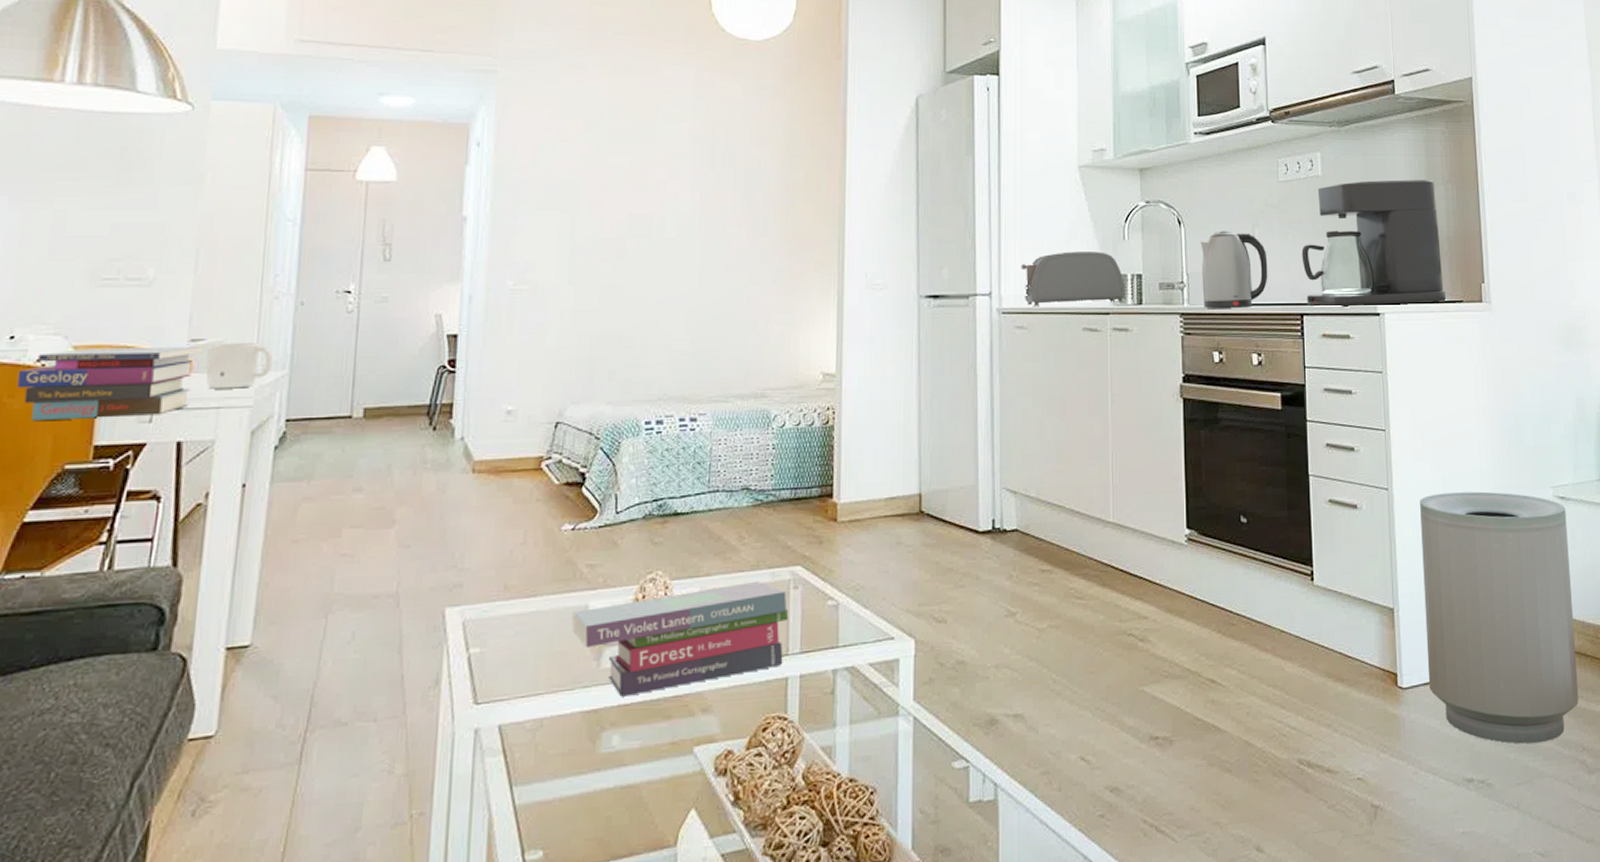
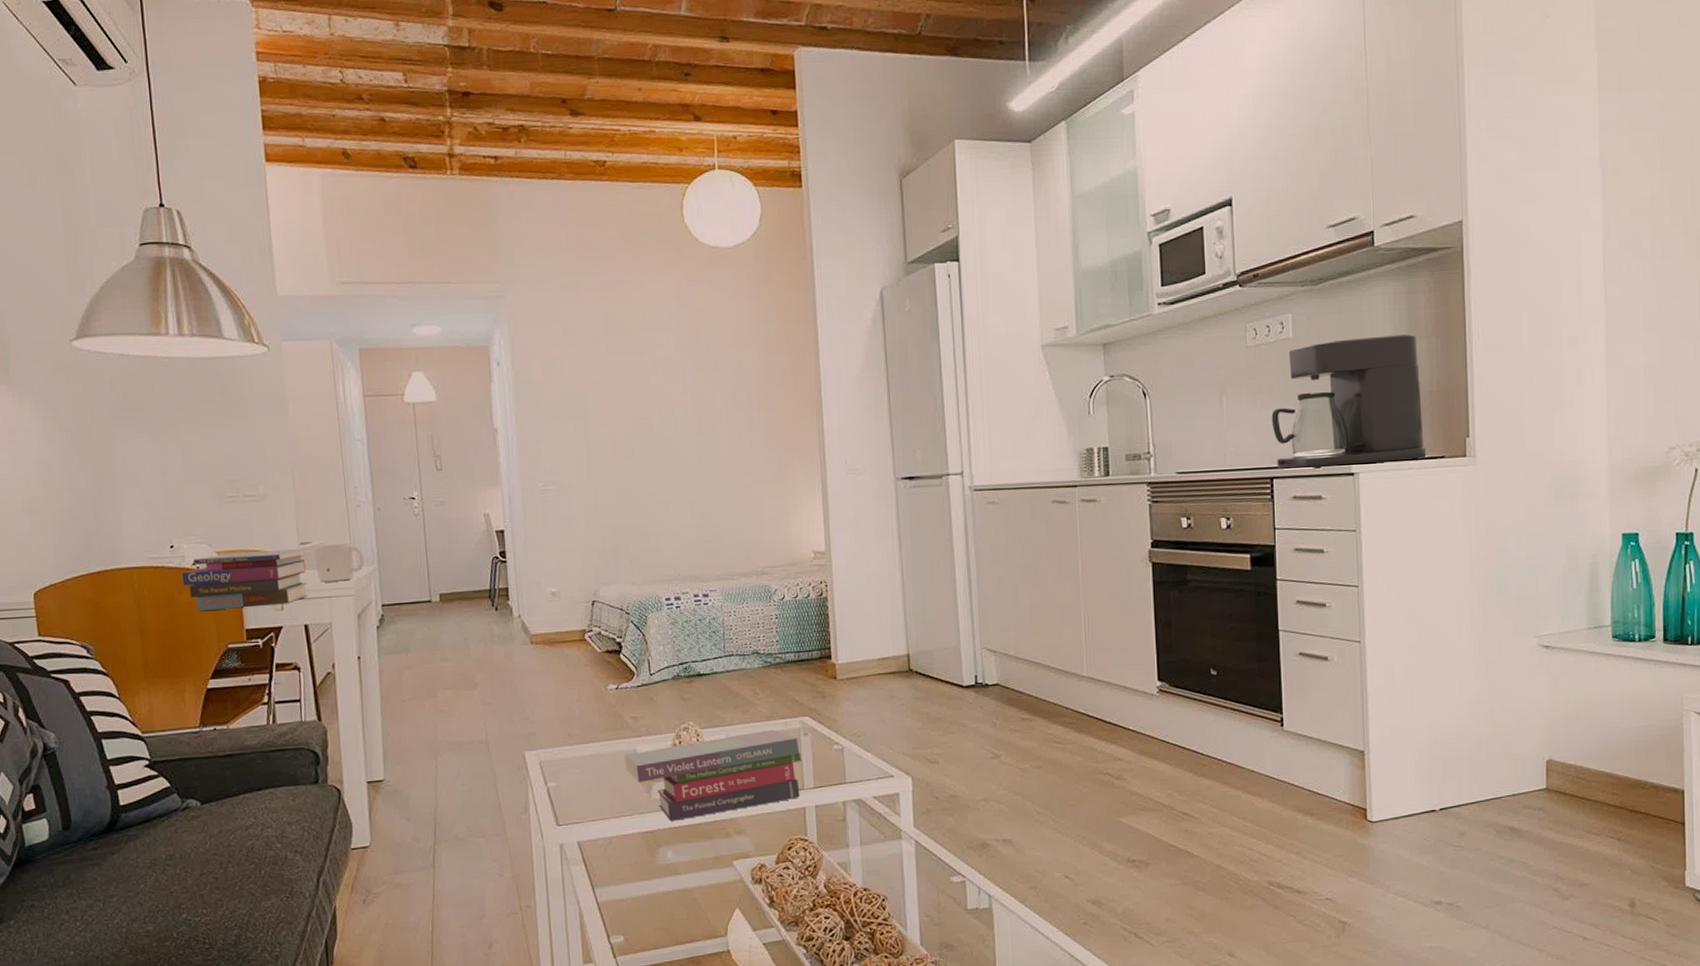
toaster: present [1021,251,1126,306] -> none [989,427,1093,482]
kettle: present [1200,231,1268,308] -> none [1166,399,1236,476]
trash can: present [1420,491,1579,744] -> none [1393,642,1556,872]

